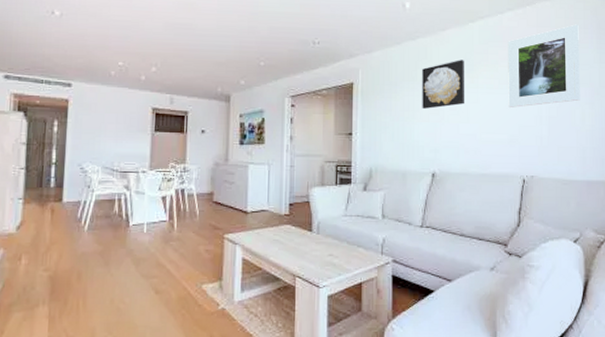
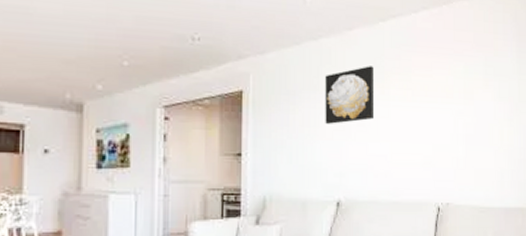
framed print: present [508,24,580,108] -> none [422,29,499,124]

